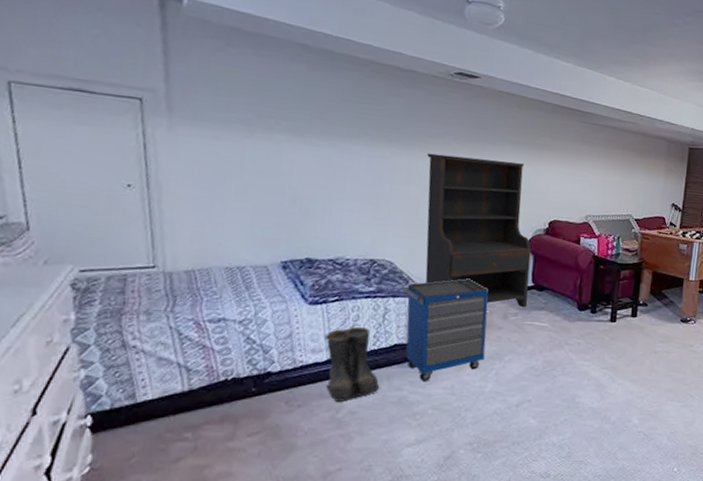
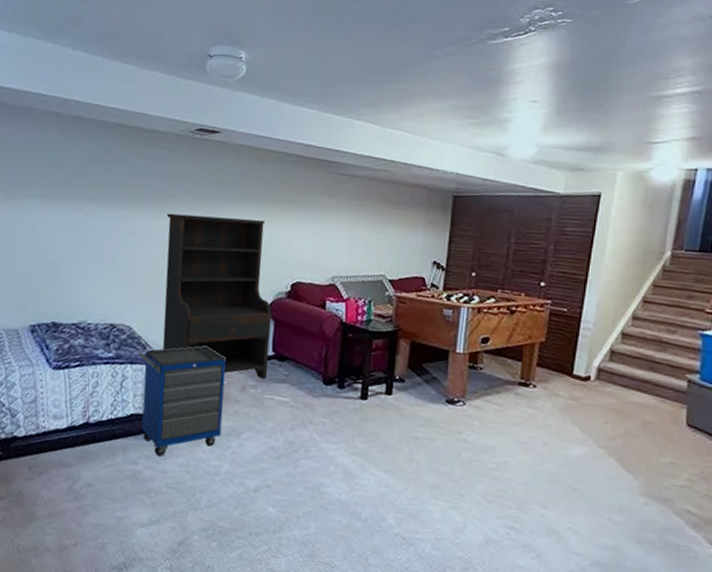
boots: present [324,327,381,402] -> none [65,394,117,472]

